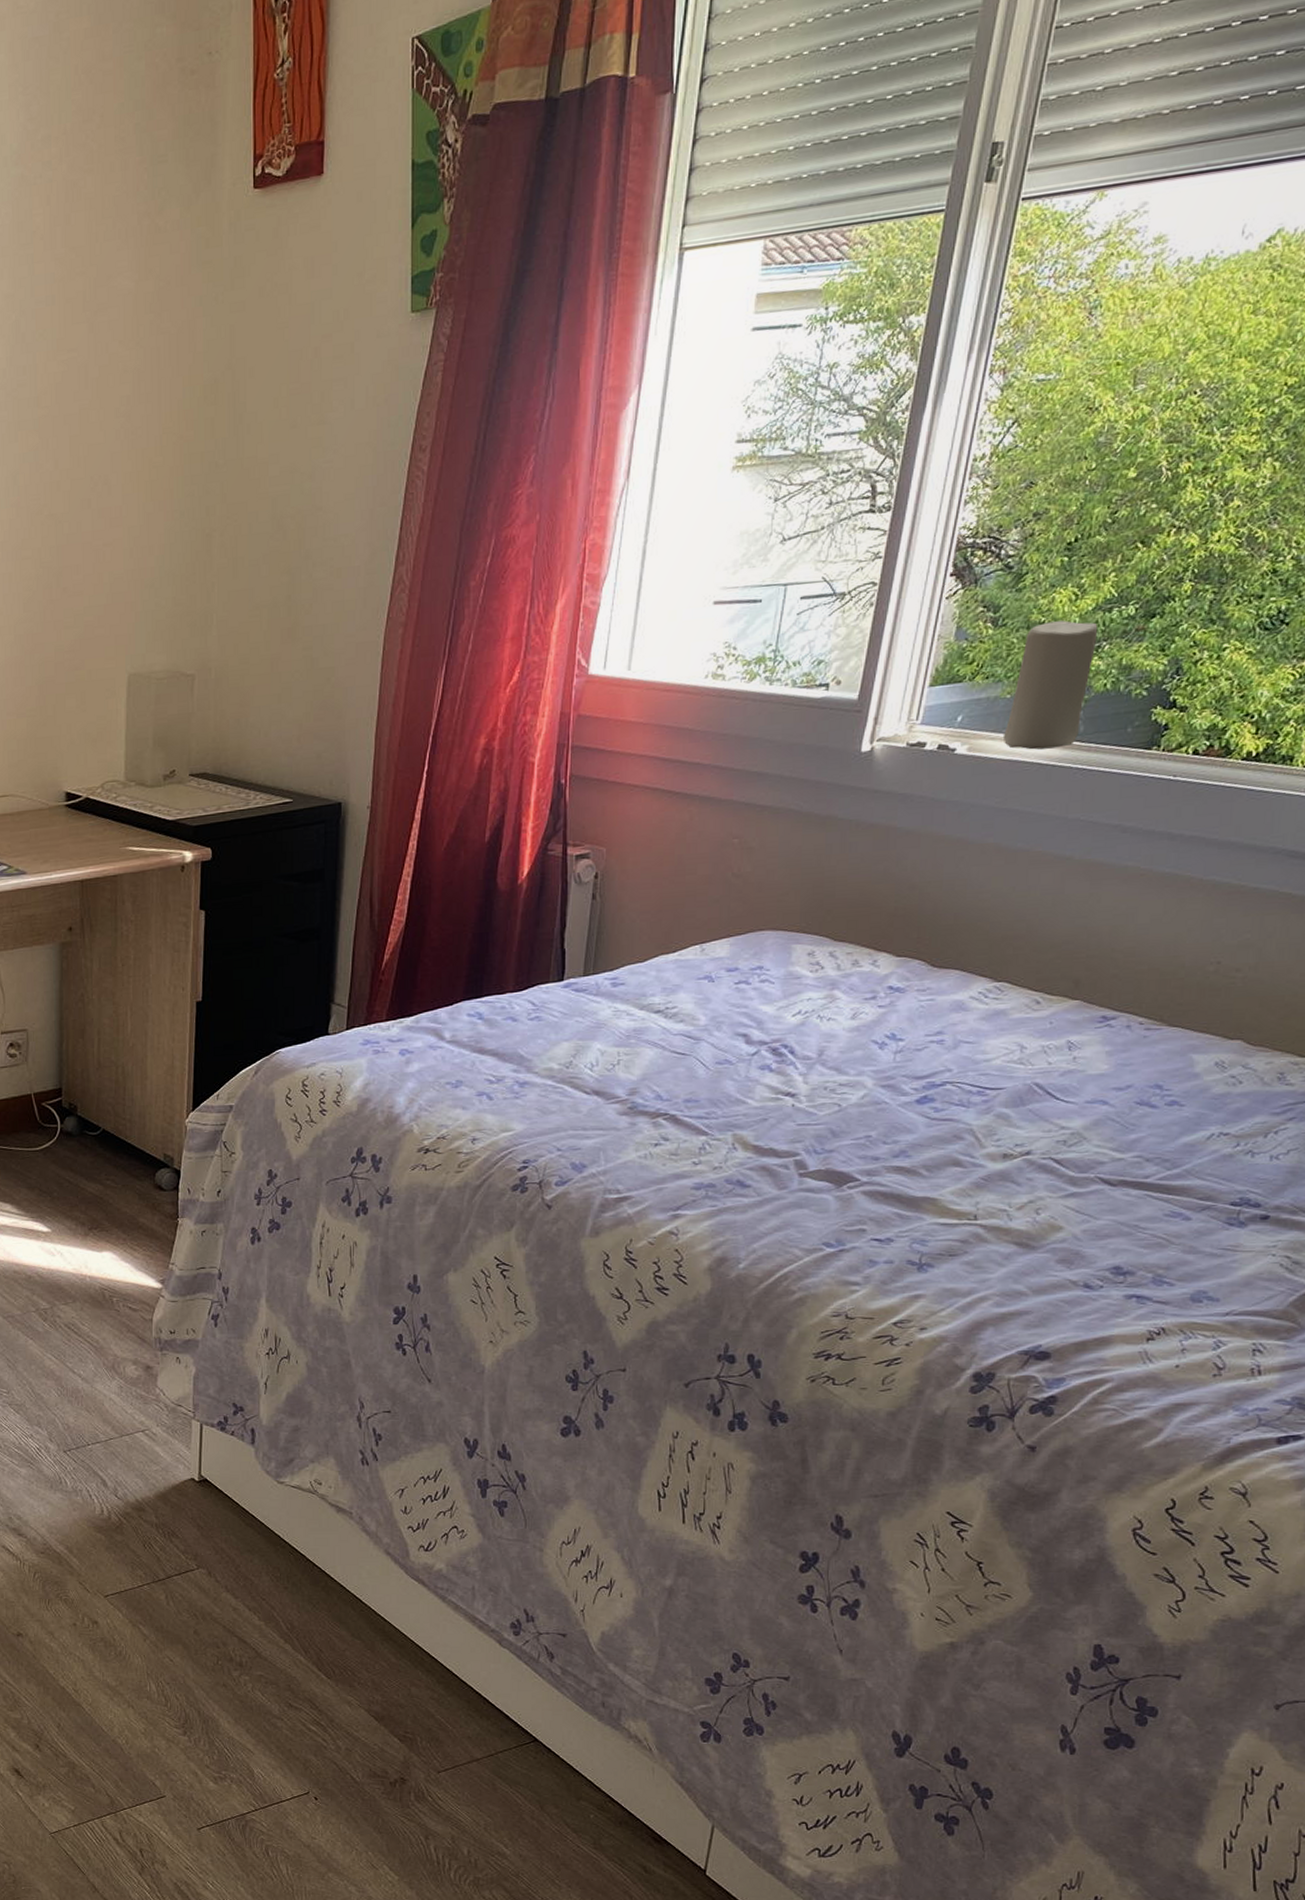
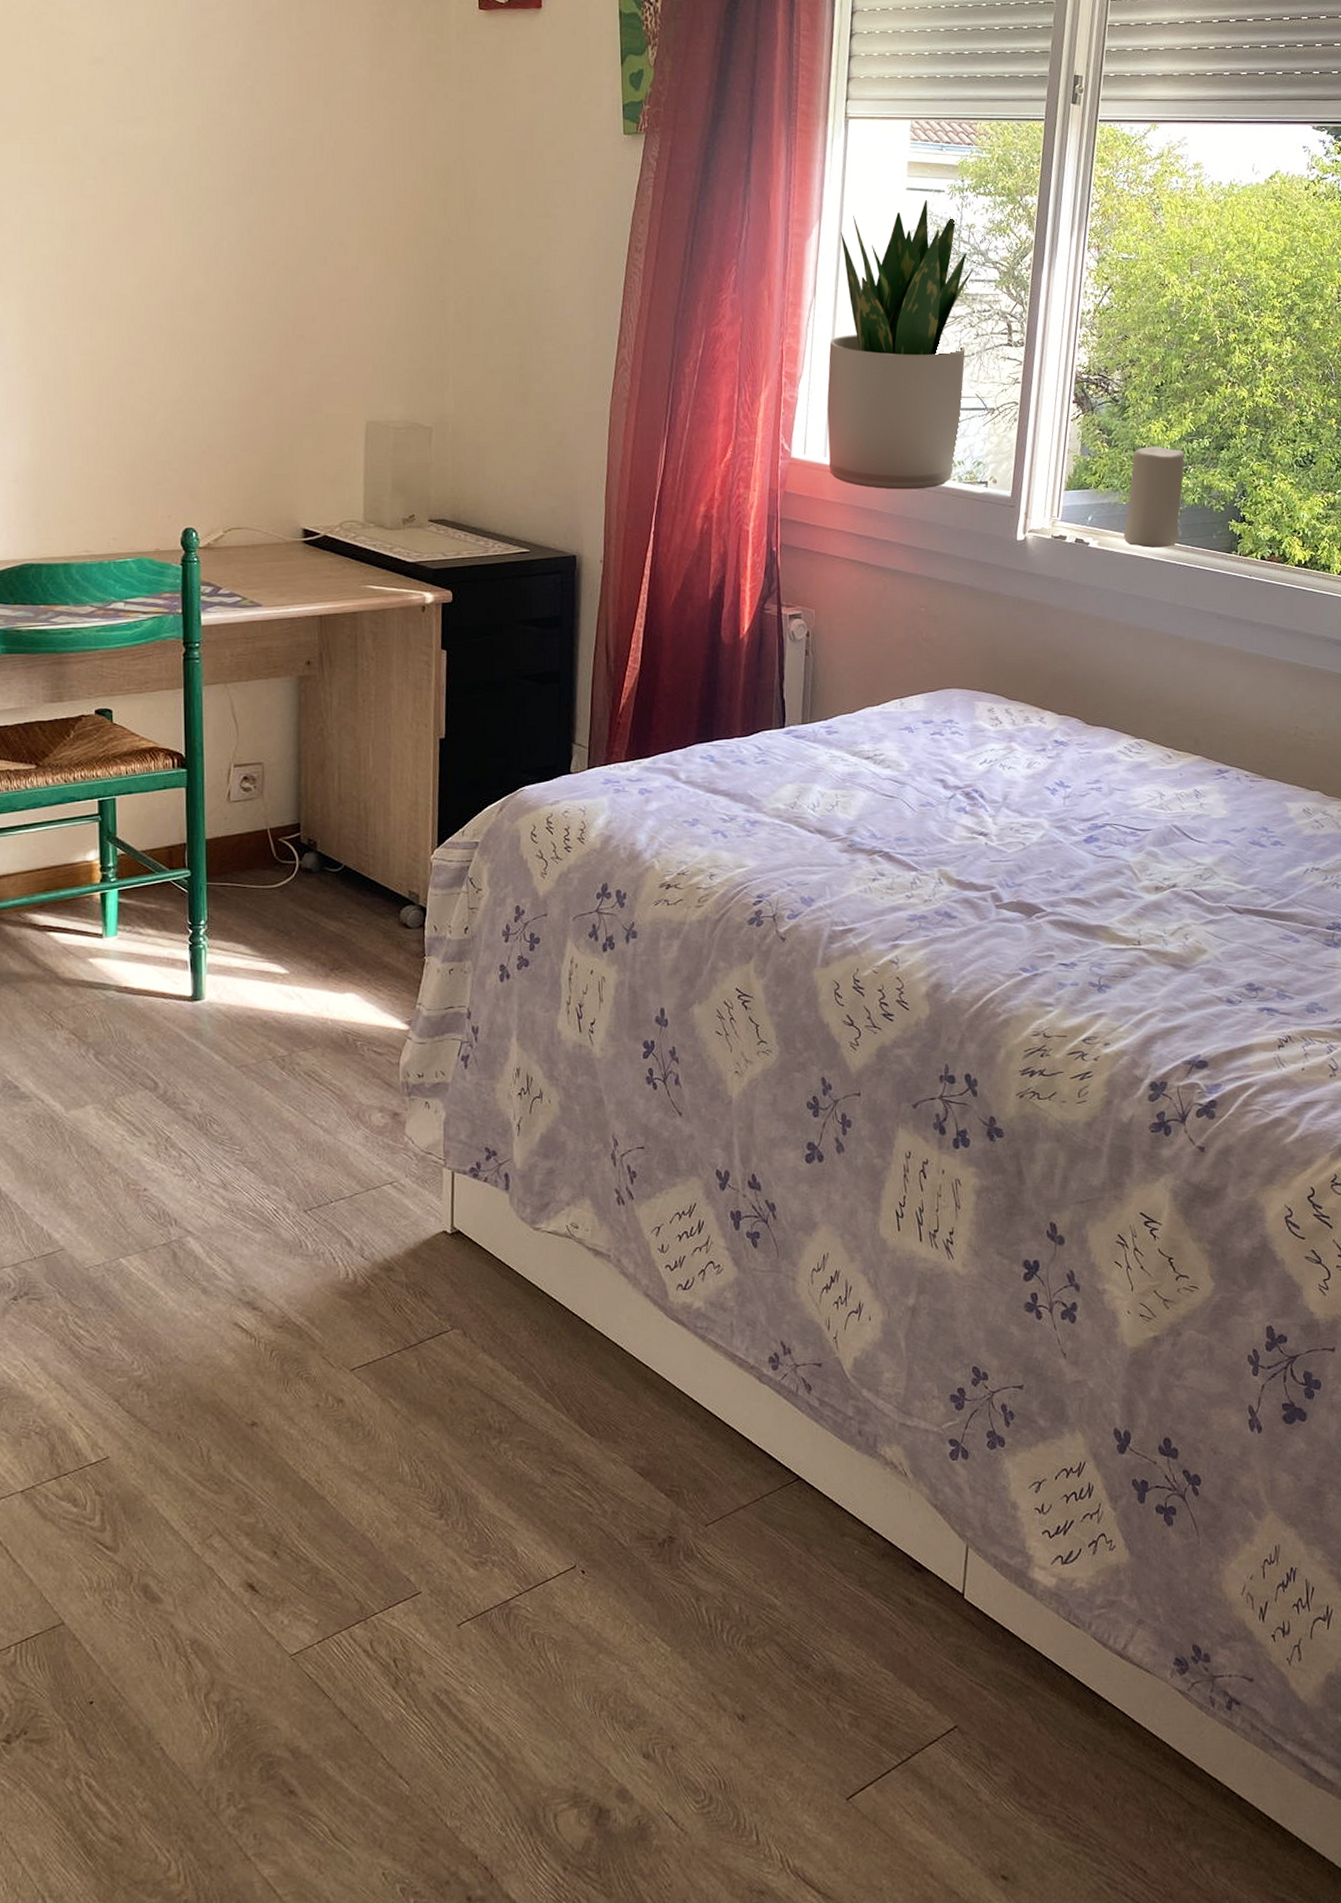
planter: none [632,340,834,703] -> present [827,200,975,490]

